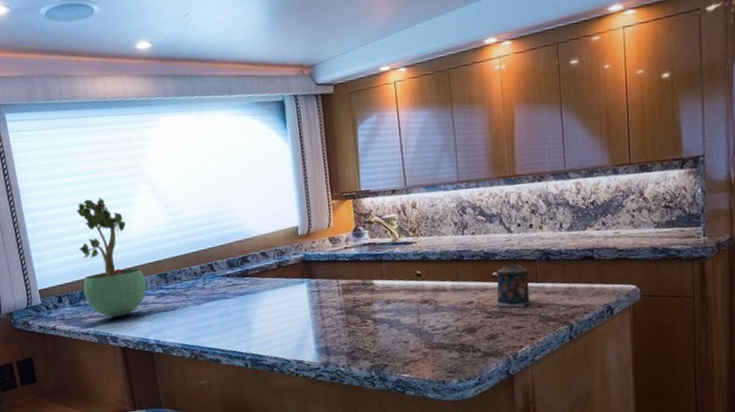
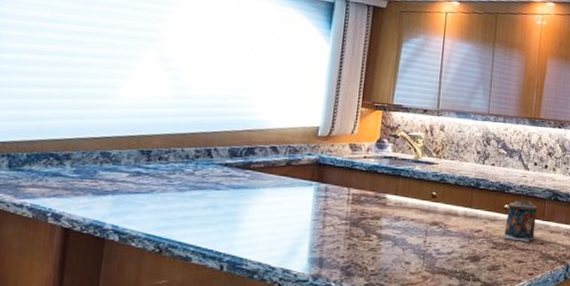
potted plant: present [76,198,147,318] -> none [32,52,122,192]

